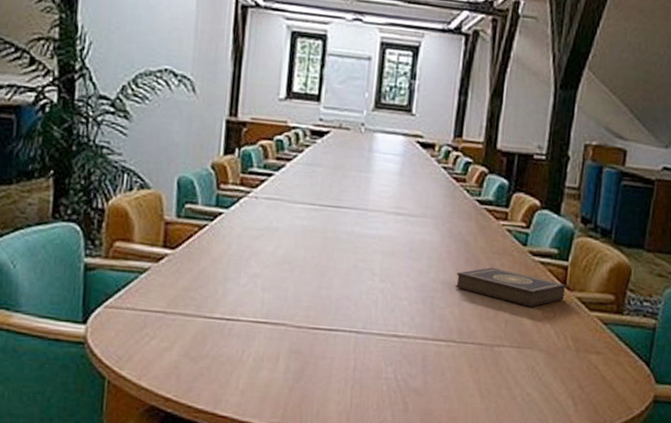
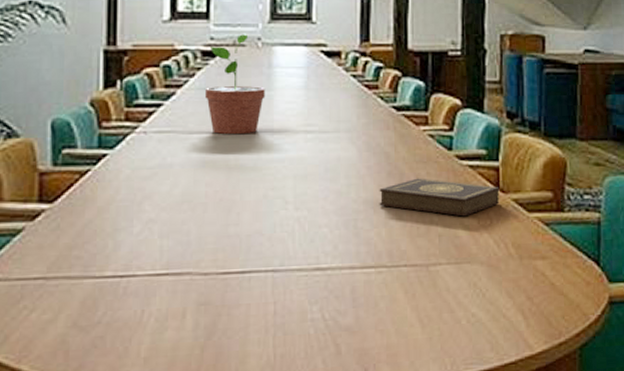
potted plant: none [310,117,364,210] -> present [204,33,265,135]

